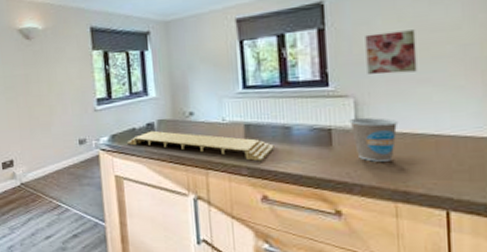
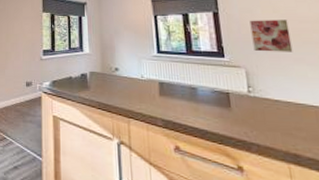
cutting board: present [126,130,275,162] -> none [64,80,184,116]
coffee cup: present [349,118,399,163] -> none [243,86,283,127]

